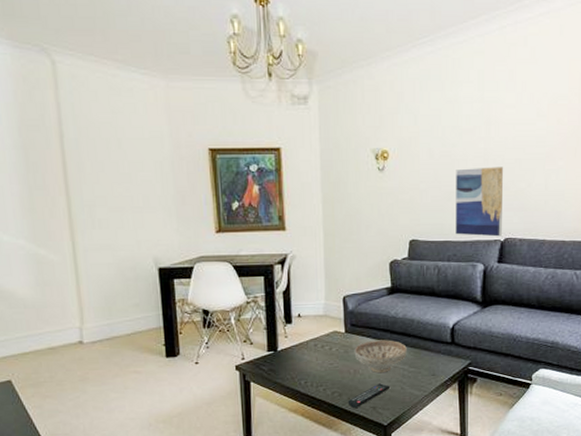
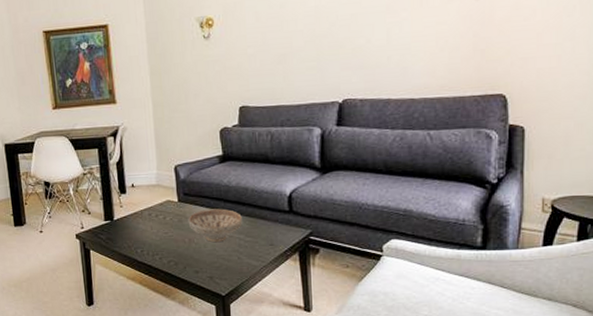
remote control: present [348,383,391,409] -> none [184,253,227,278]
wall art: present [455,166,503,237] -> none [285,23,340,99]

